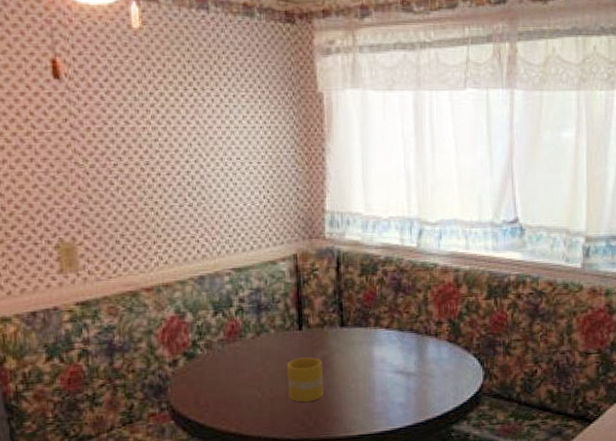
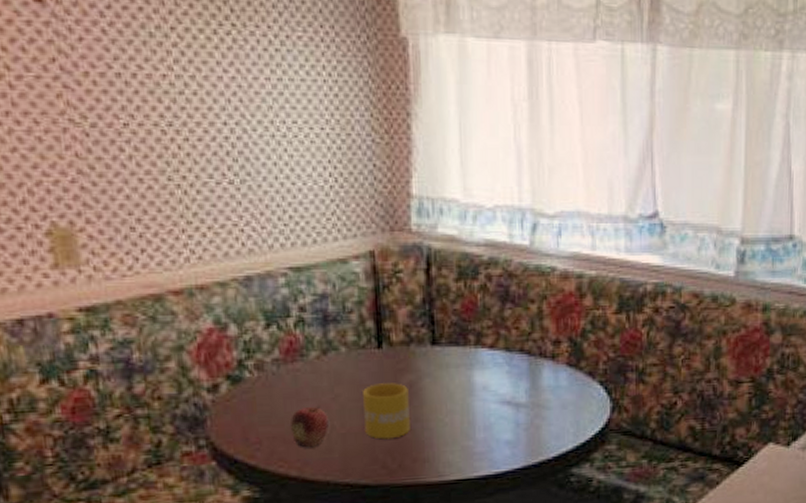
fruit: none [230,376,261,410] -> present [289,405,330,448]

